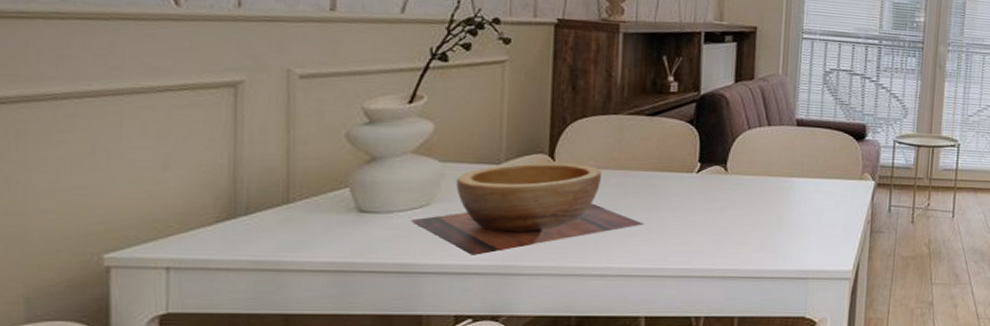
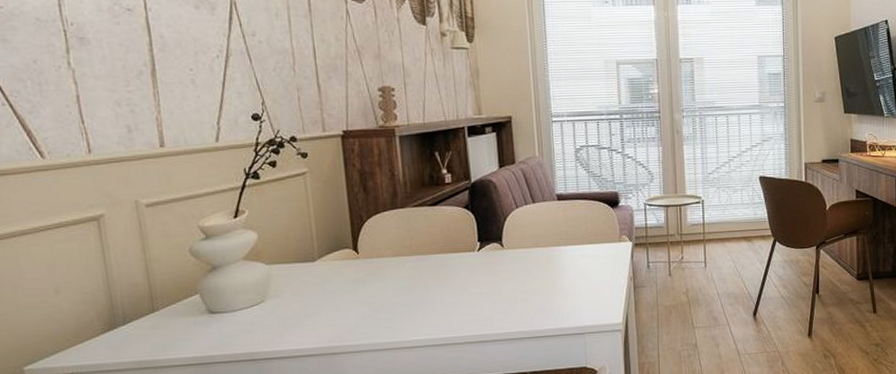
placemat: present [411,203,645,255] -> none [252,286,441,340]
bowl: present [456,162,601,232] -> none [282,254,399,319]

